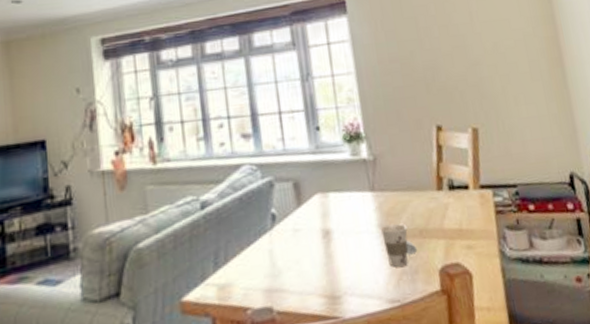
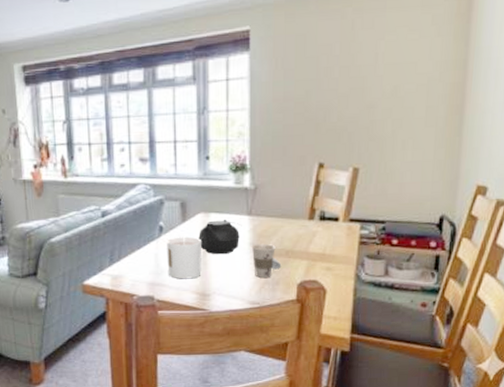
candle: none [281,223,327,281] -> present [167,235,202,279]
teapot: none [318,199,366,243] -> present [198,220,242,255]

